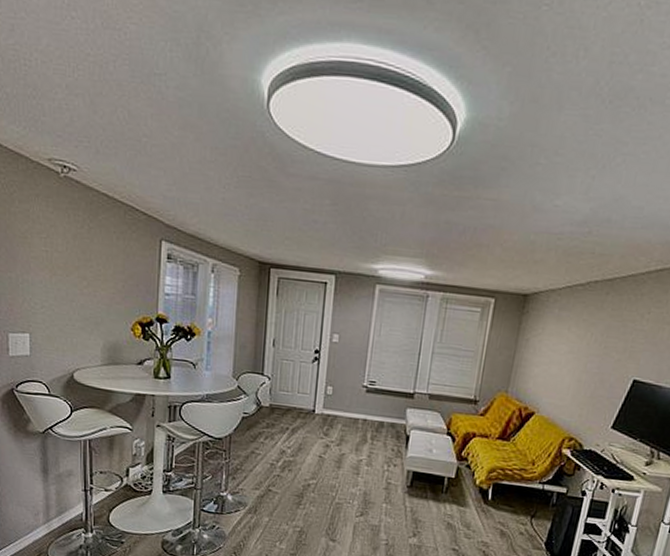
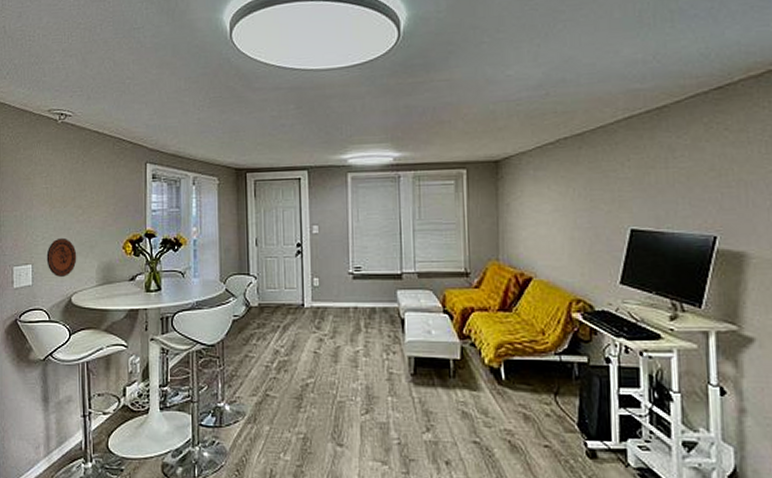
decorative plate: none [46,309,80,351] -> present [46,237,77,277]

